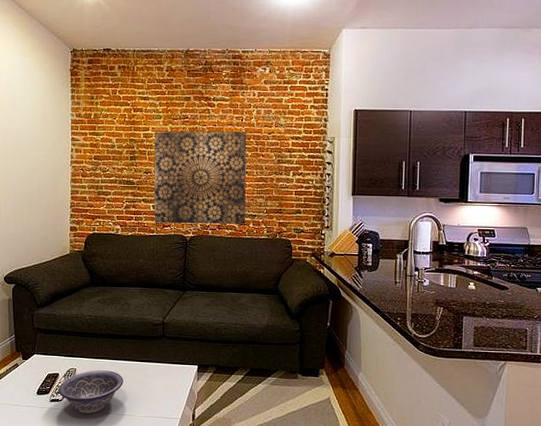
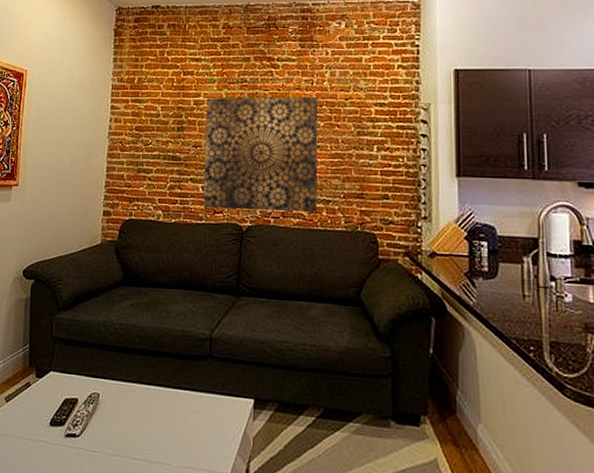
decorative bowl: present [58,370,123,414] -> none [76,397,158,458]

